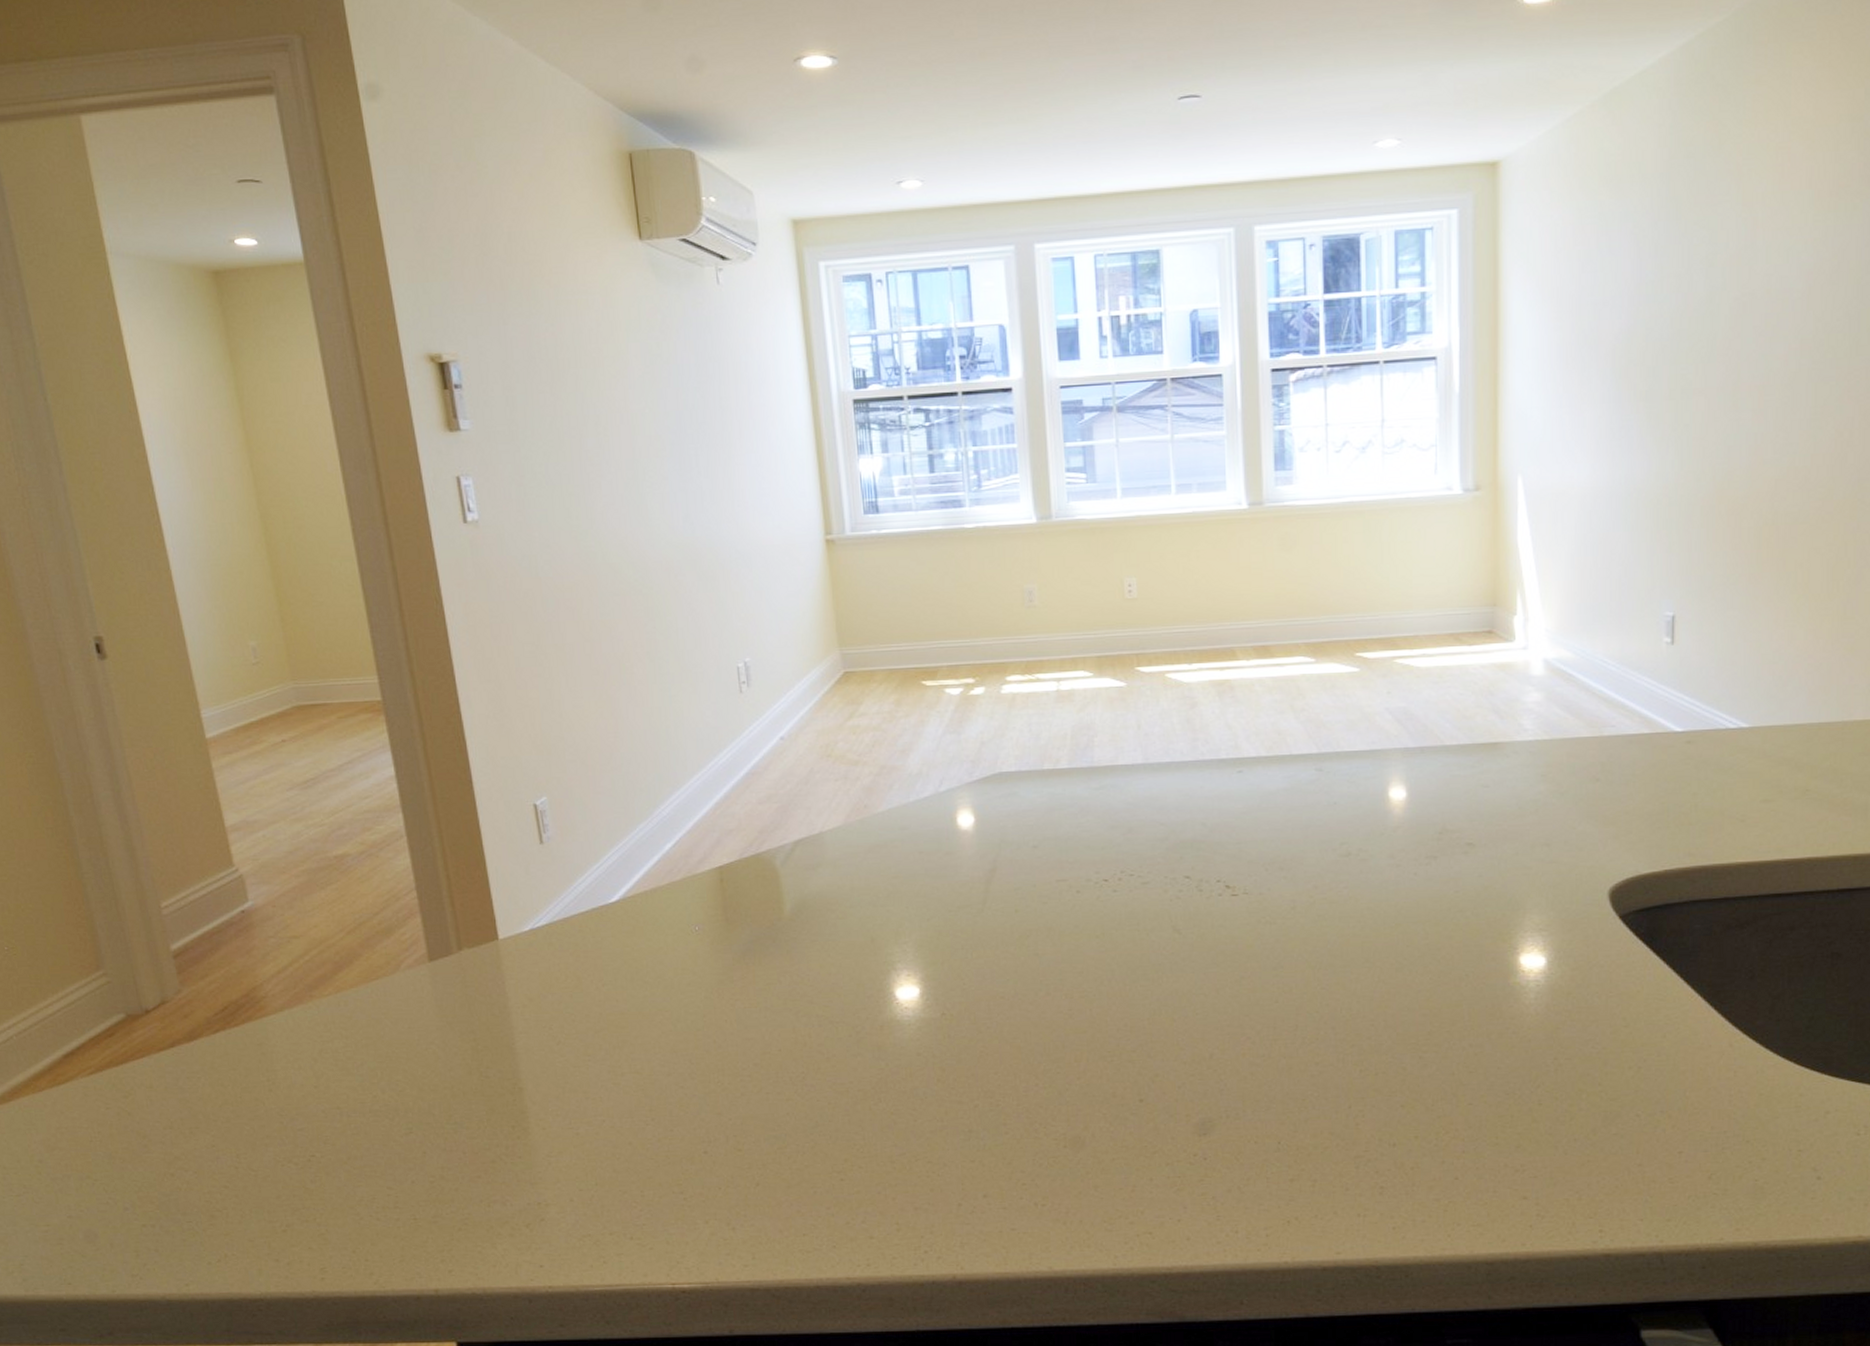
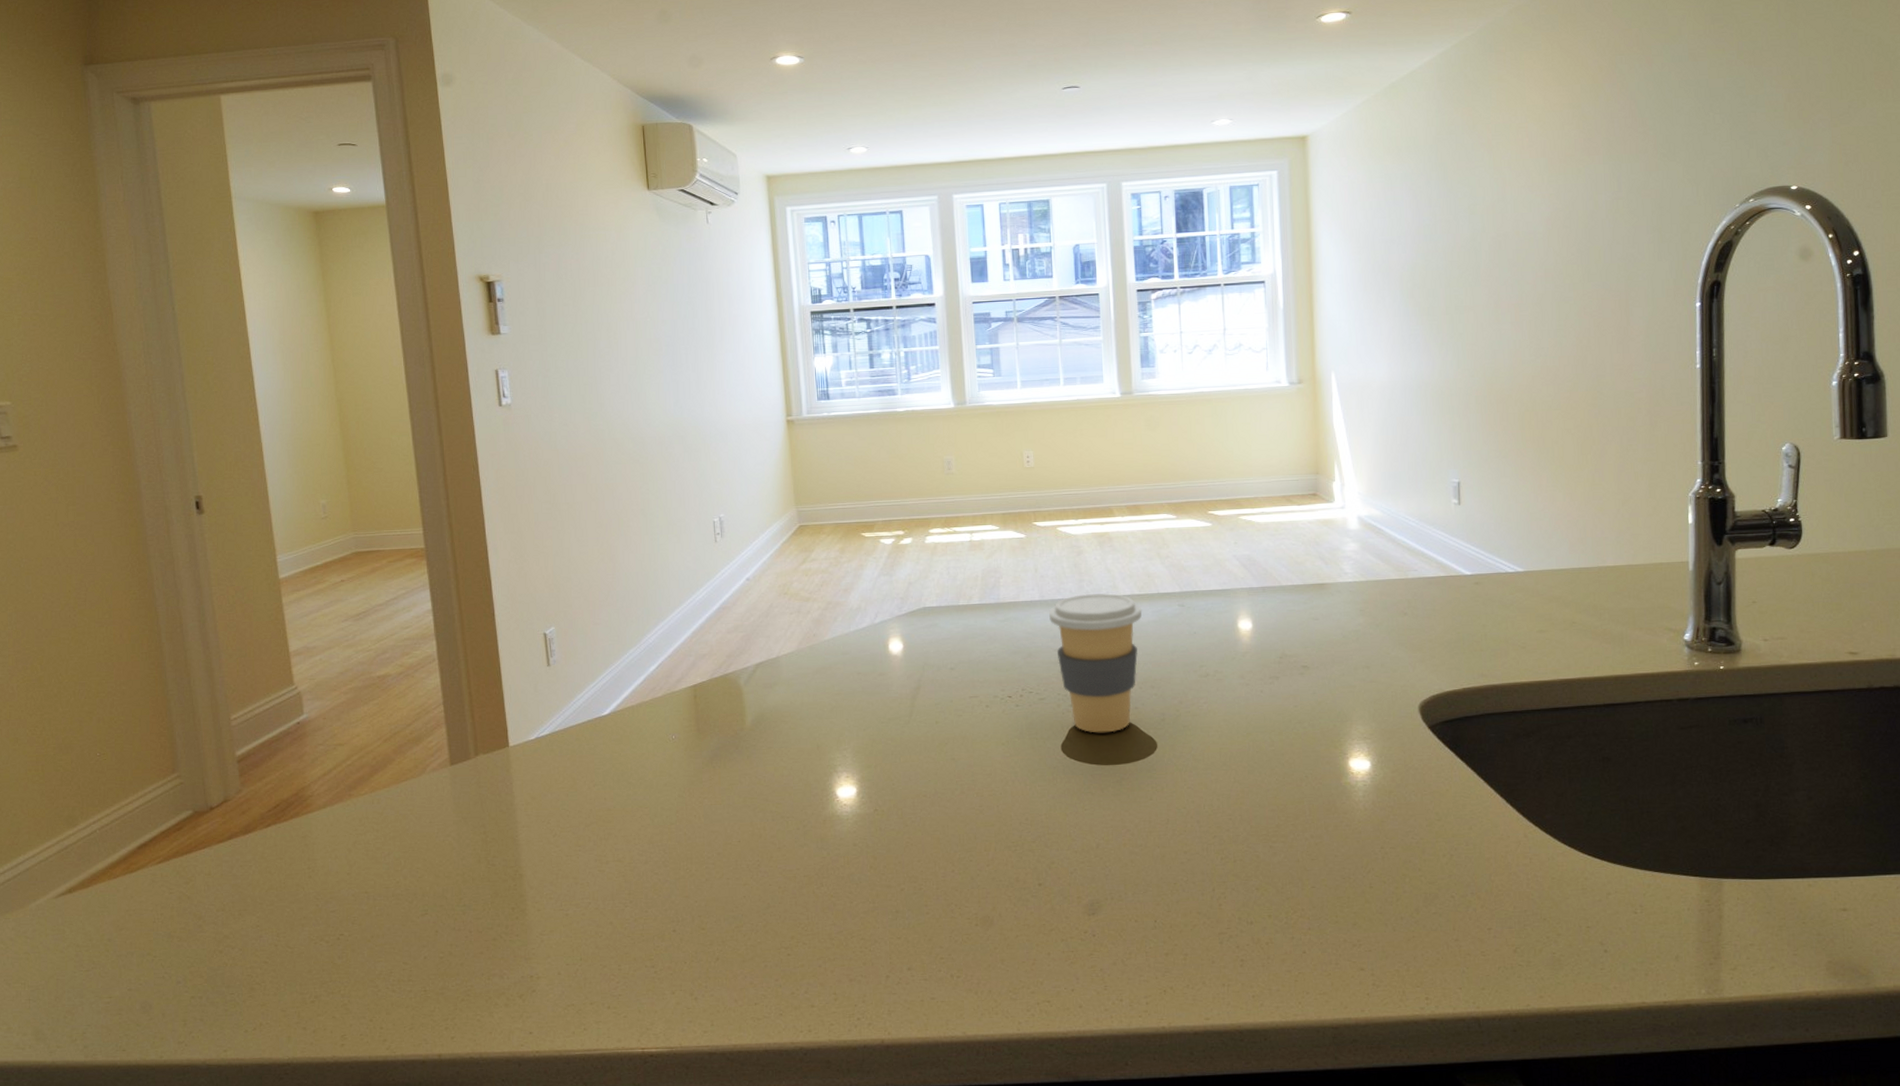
coffee cup: none [1155,754,1271,924] -> present [1049,592,1142,733]

